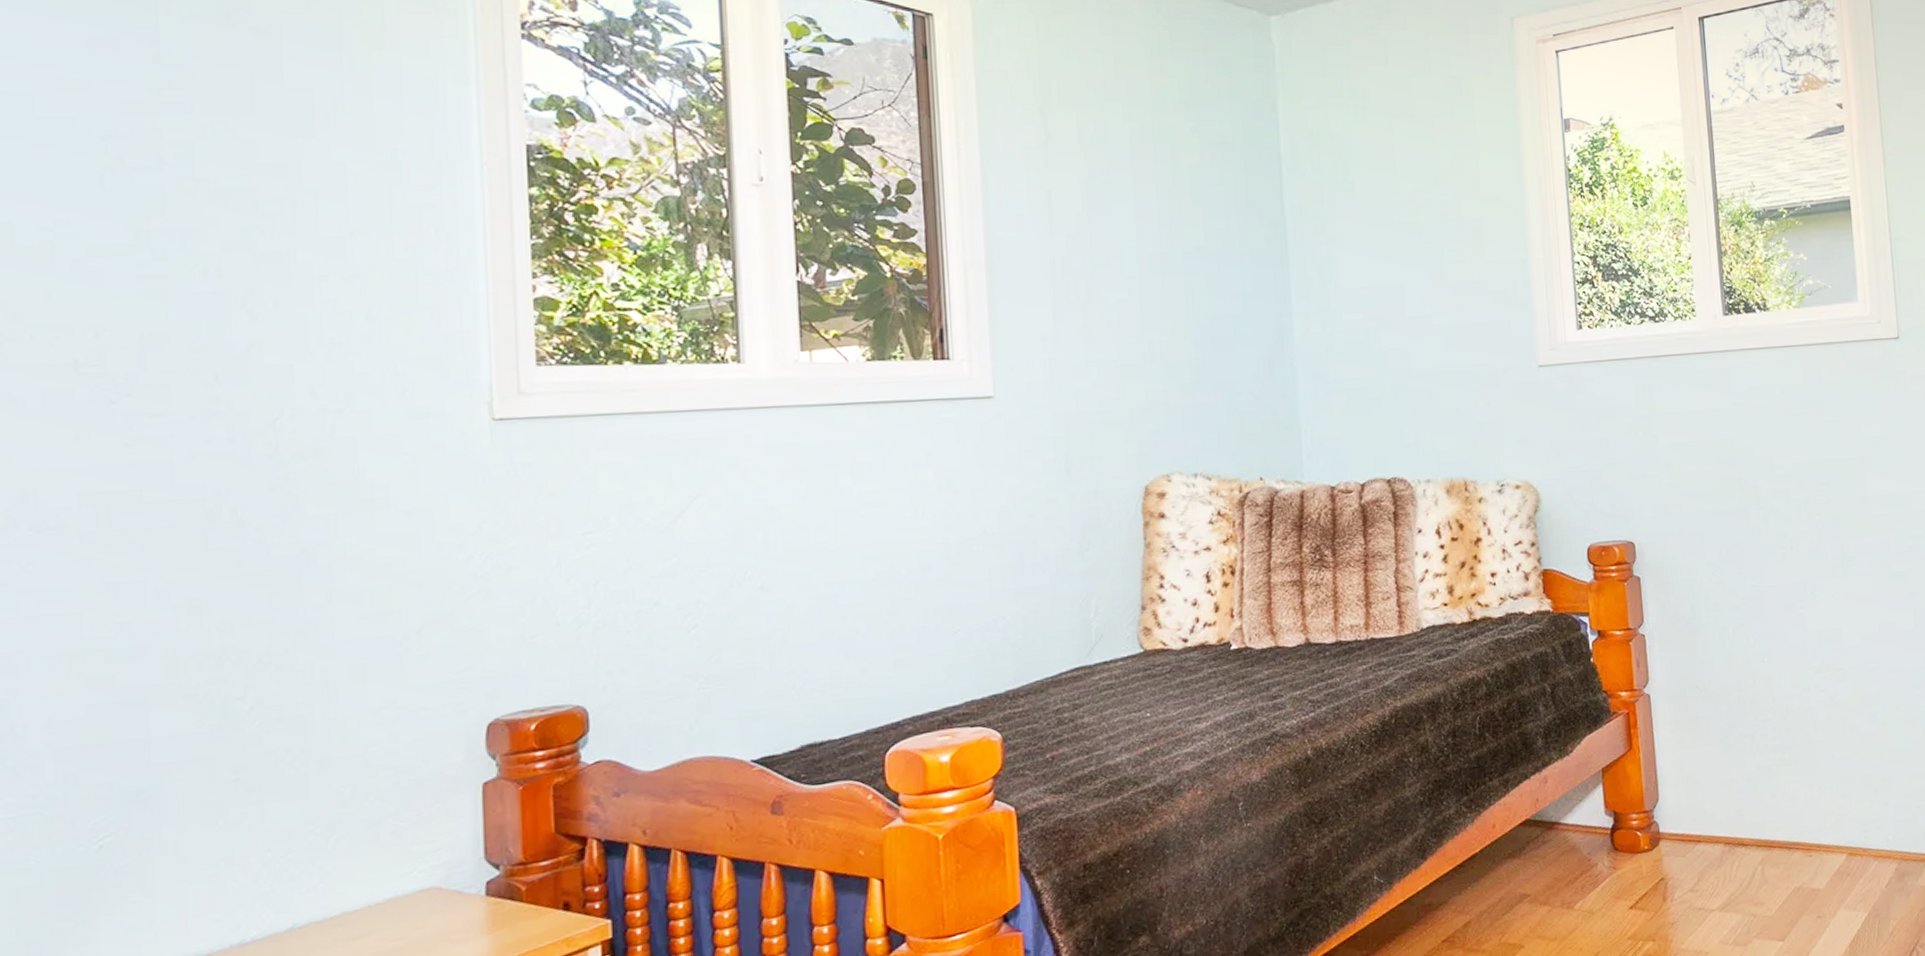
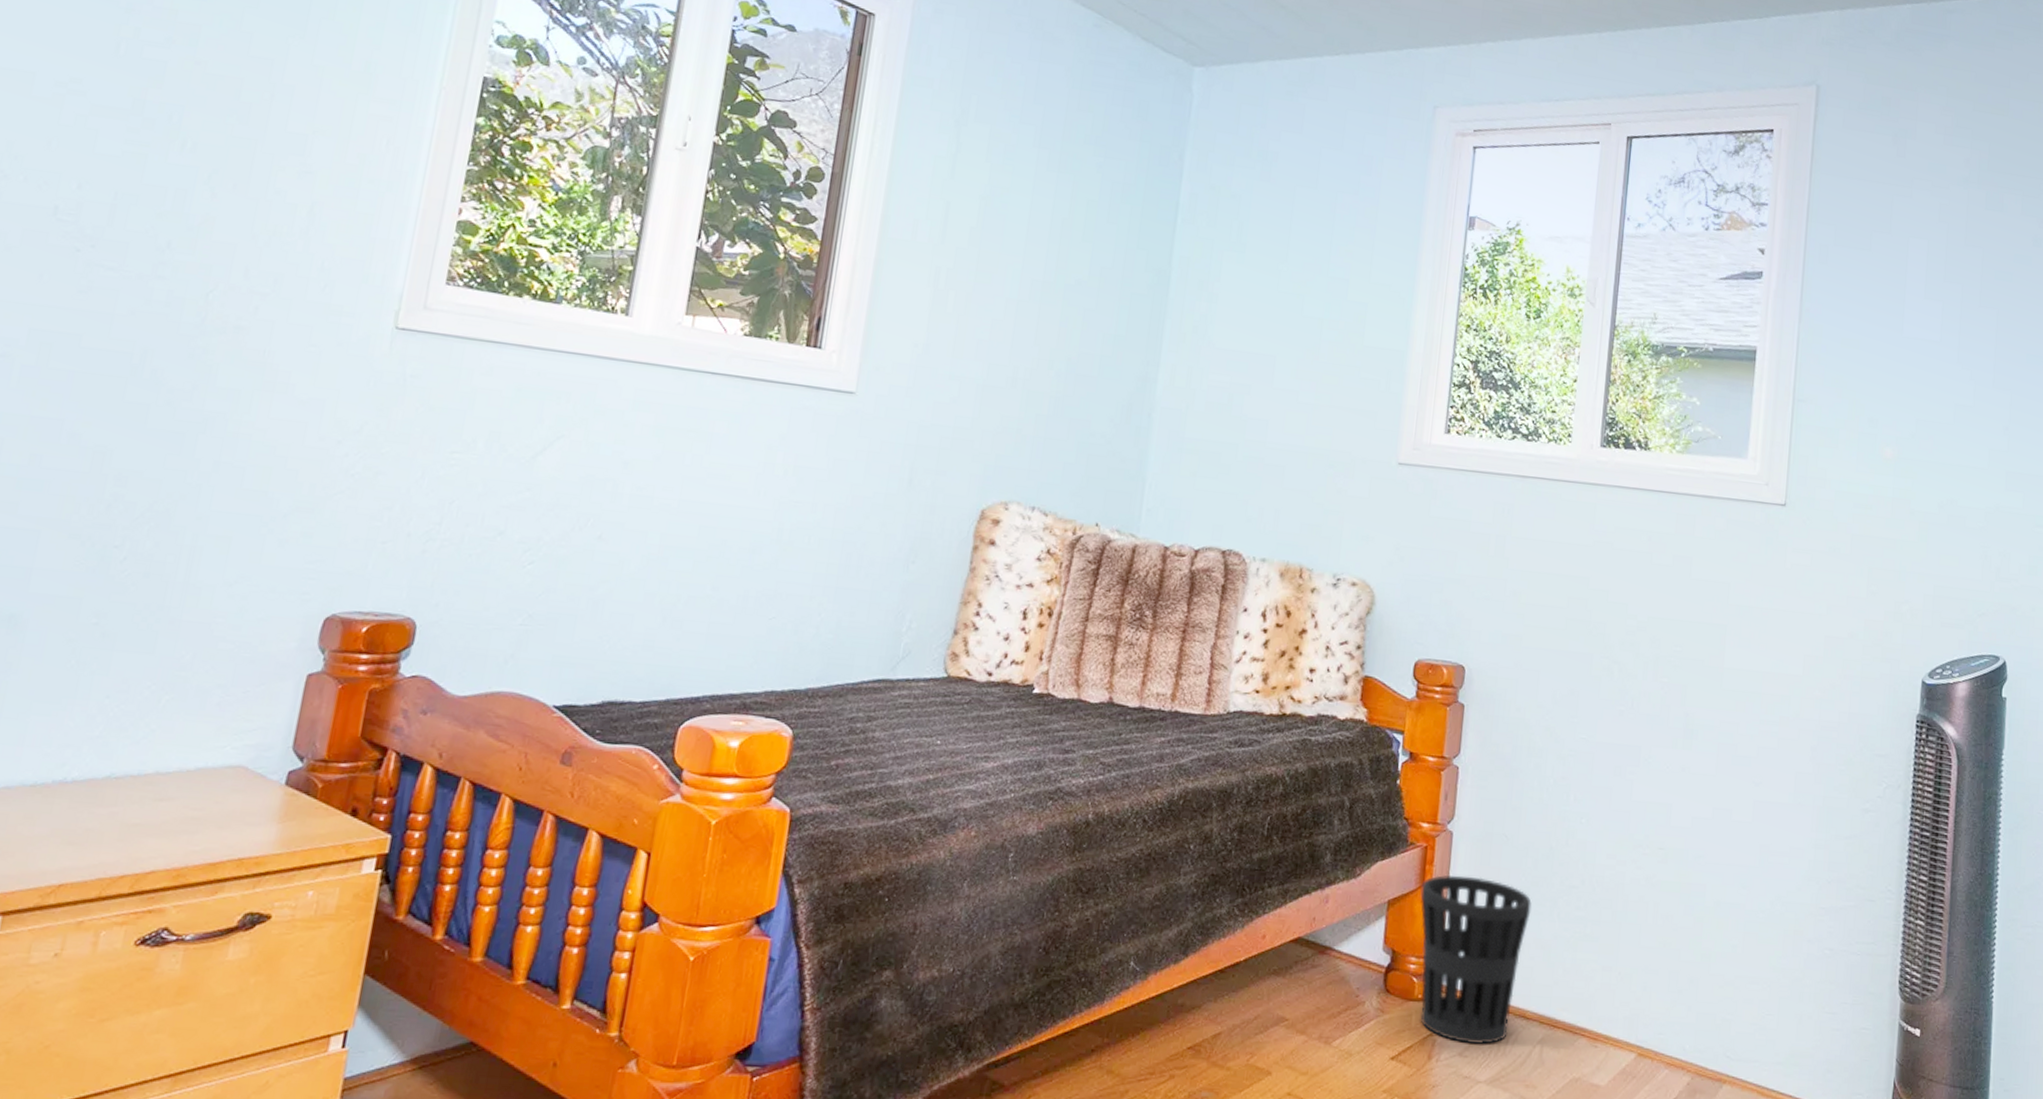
wastebasket: none [1630,729,1733,880] -> present [1420,874,1532,1044]

